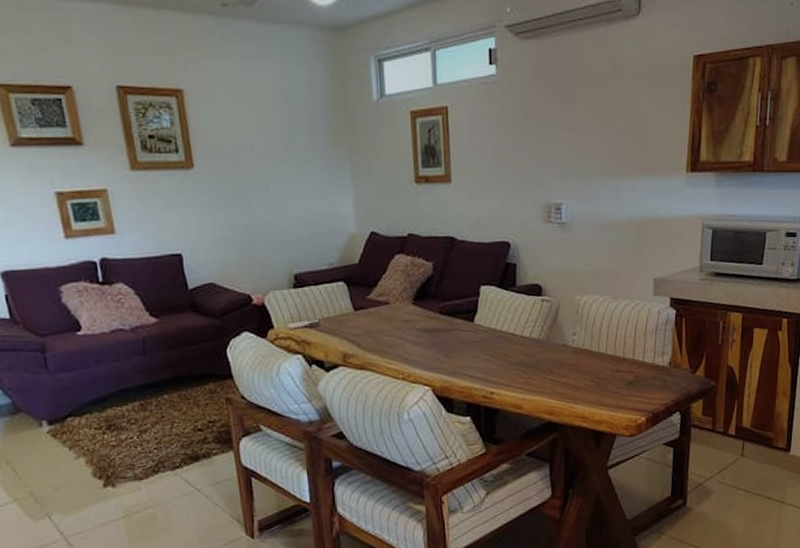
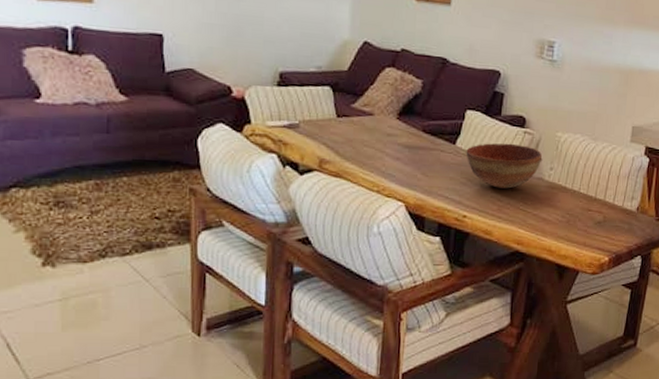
bowl: none [485,313,564,361] -> present [466,143,543,189]

